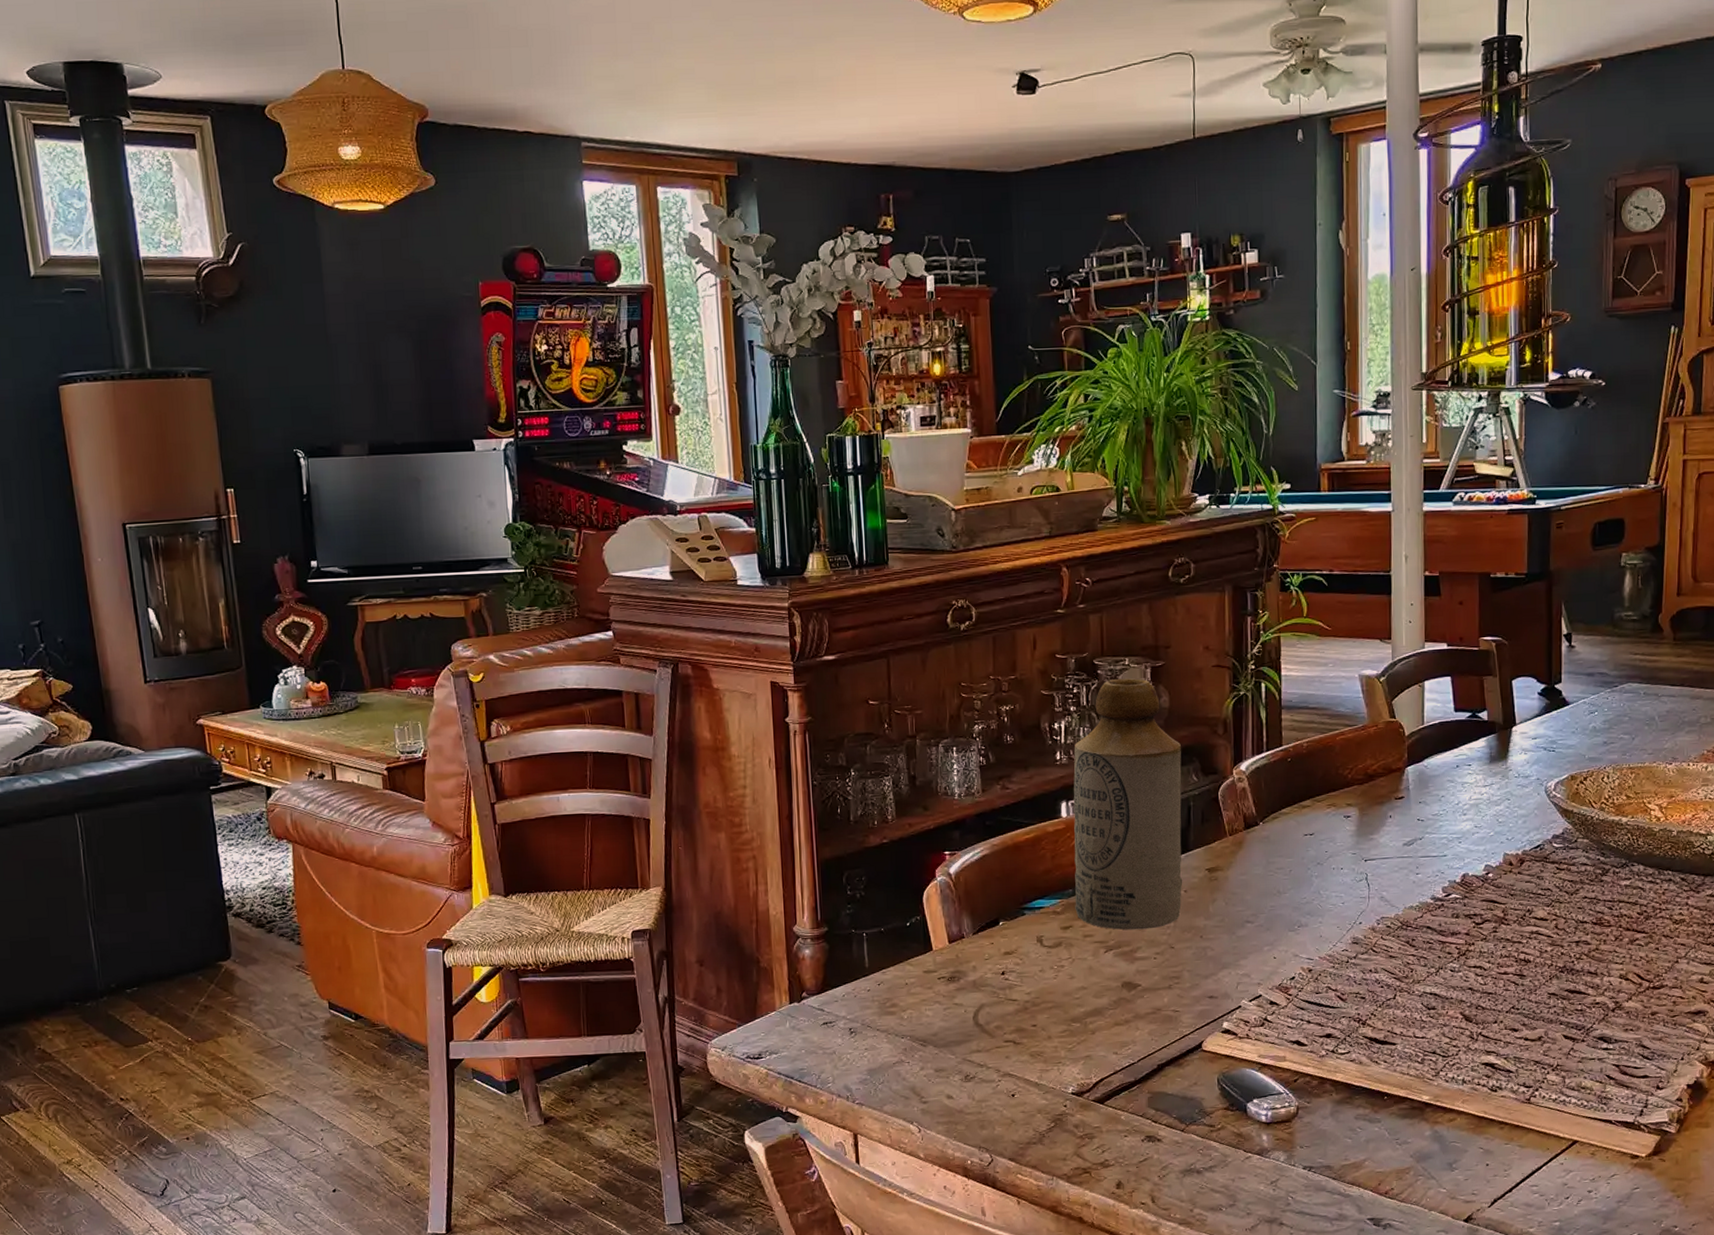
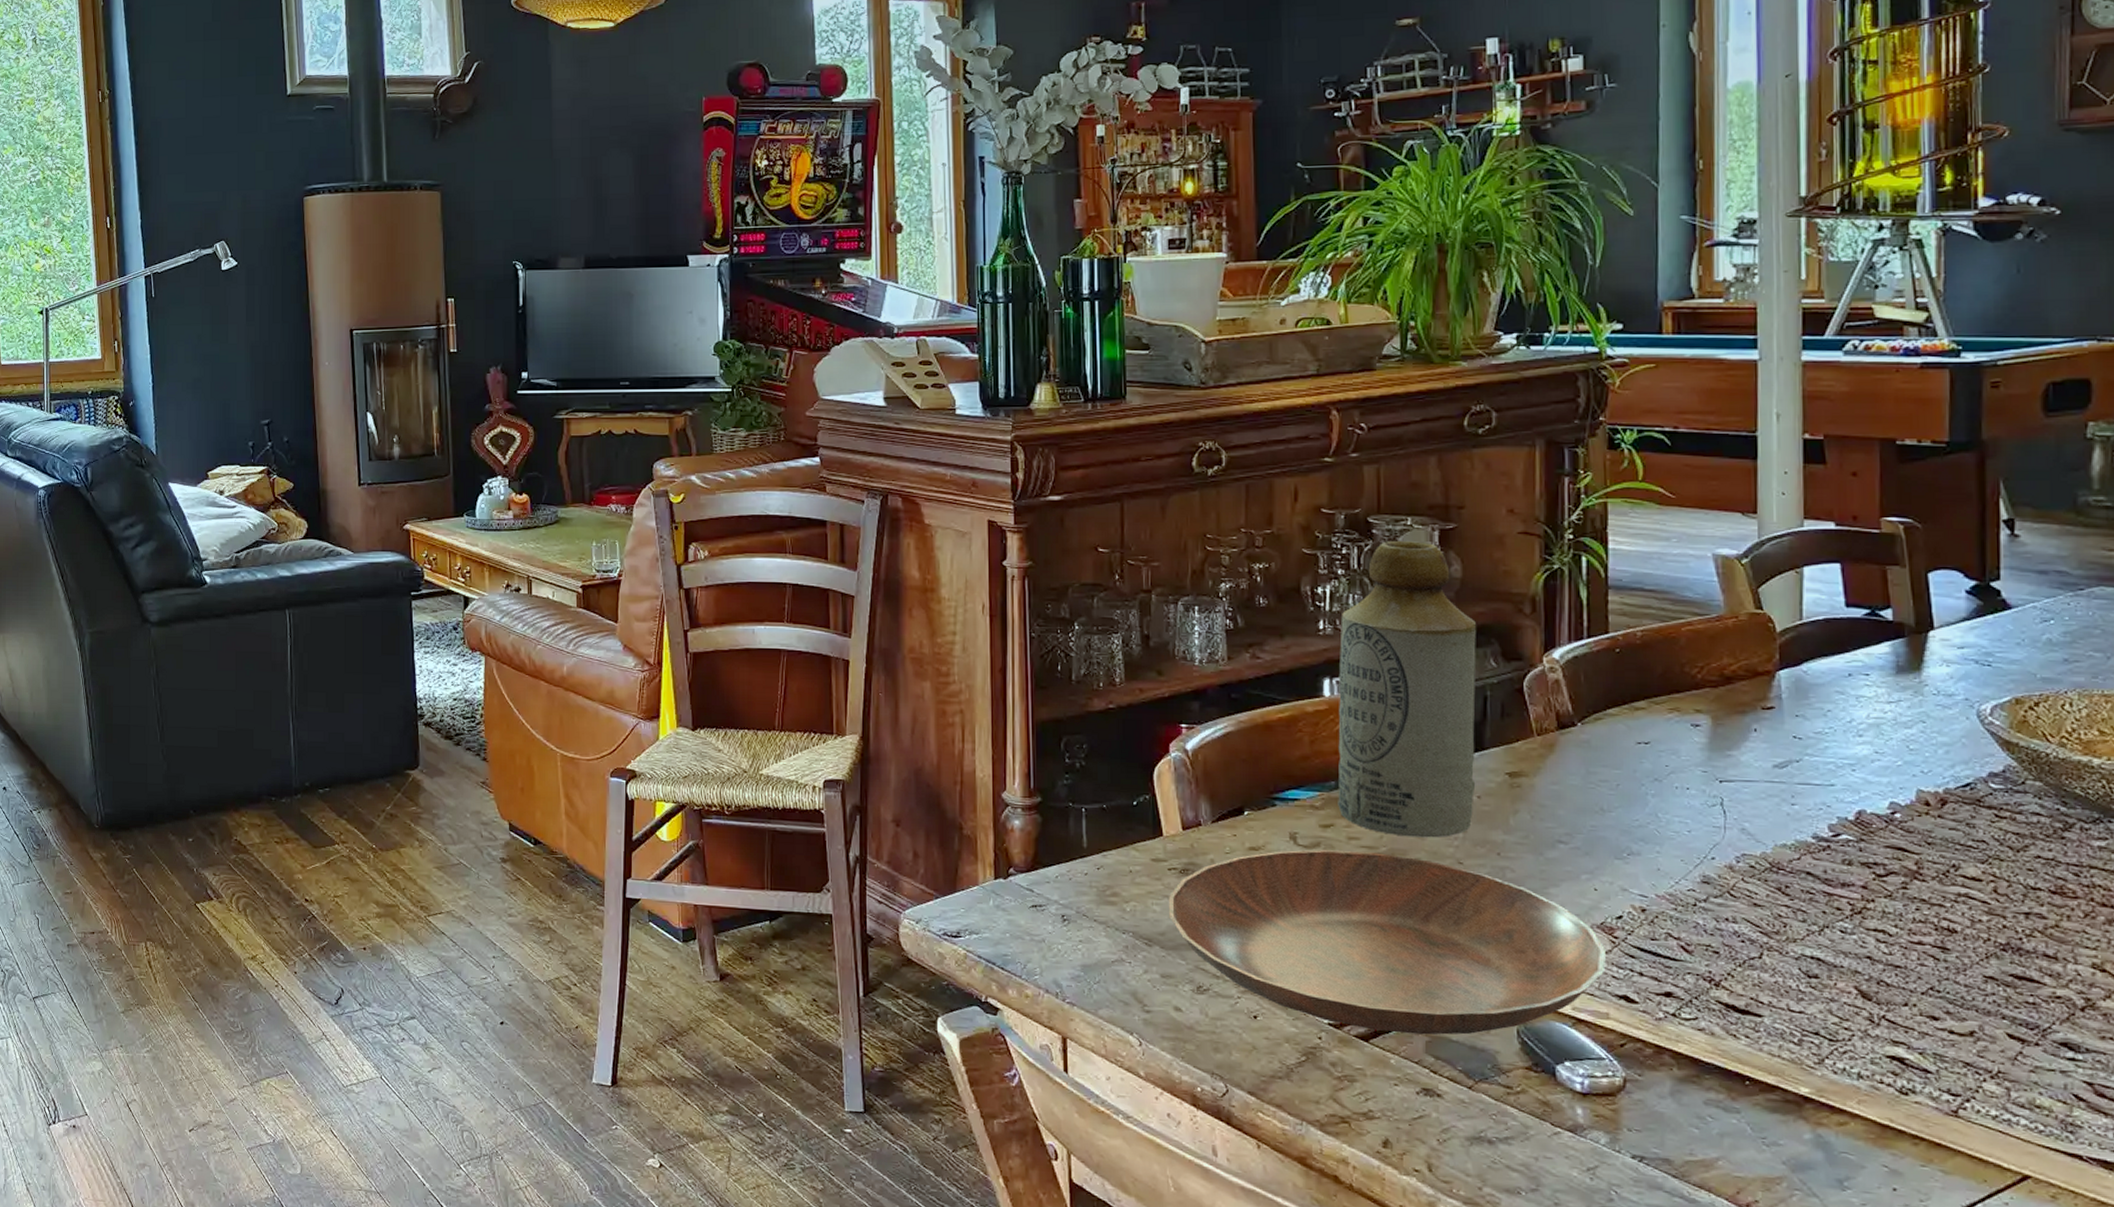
bowl: none [938,946,1284,1094] -> present [1168,849,1607,1035]

